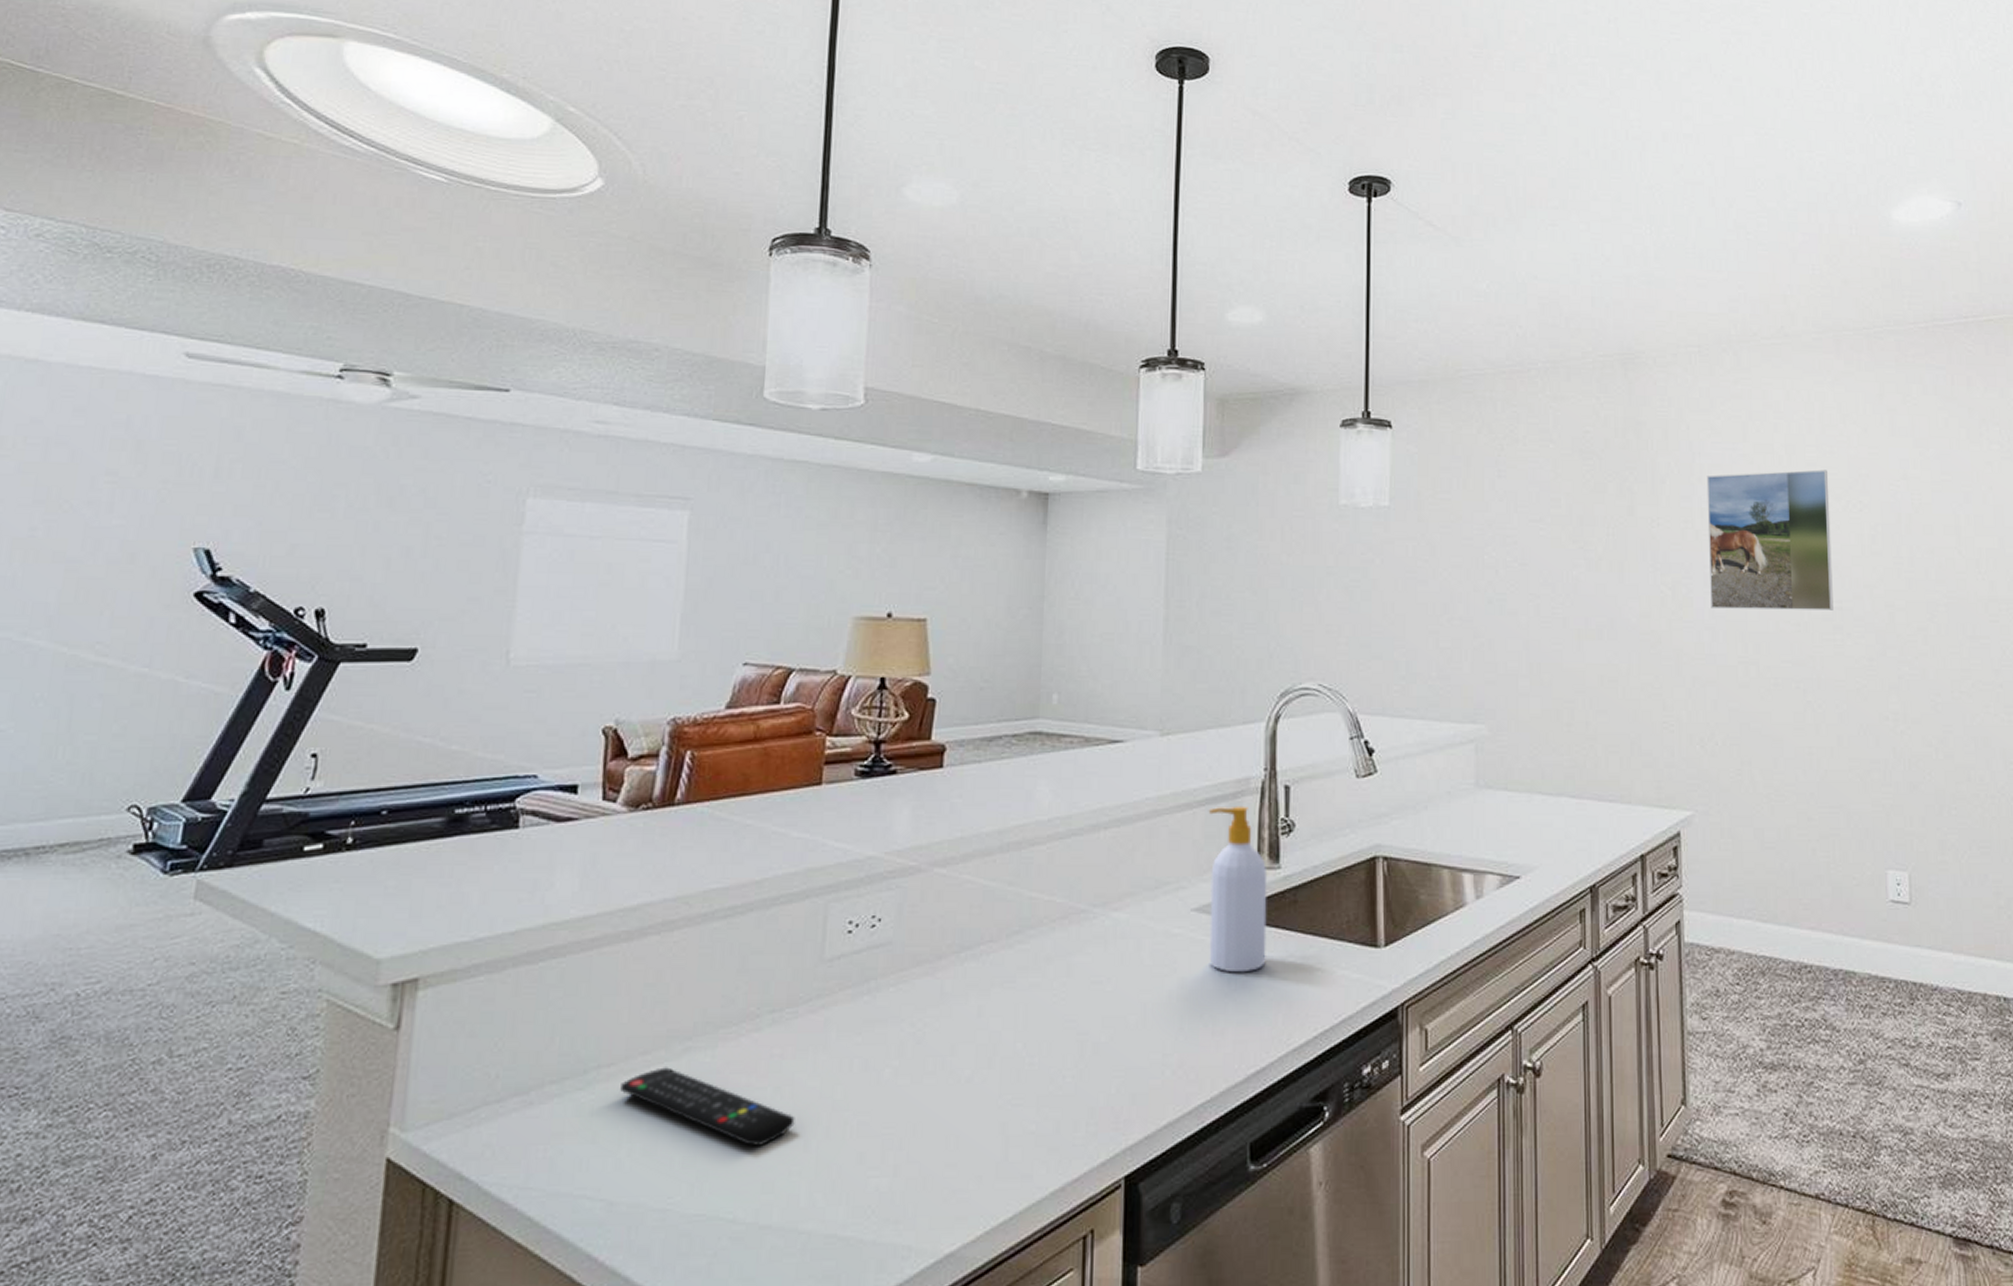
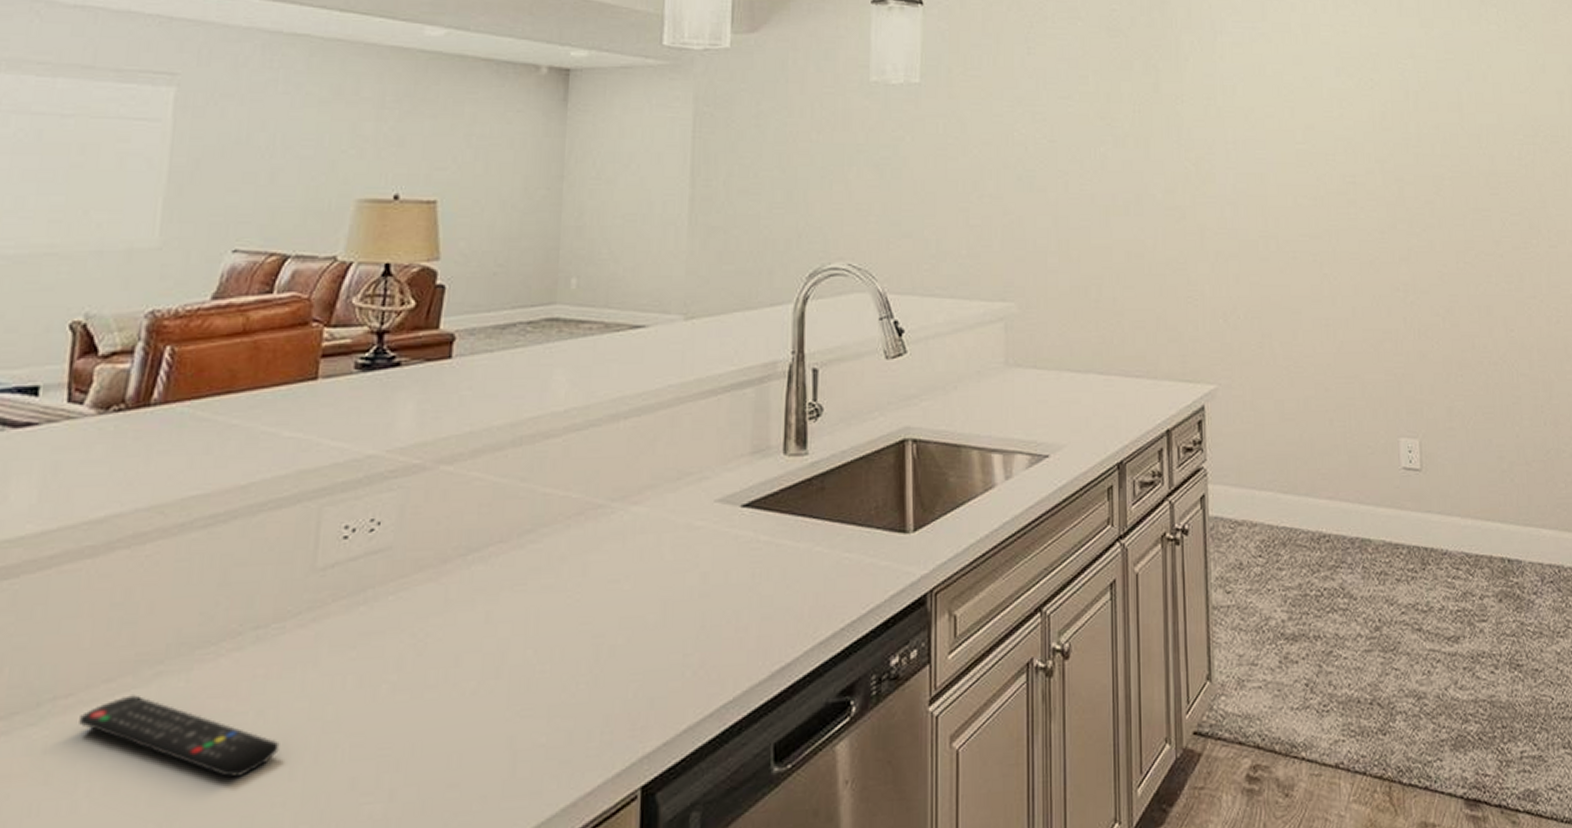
soap bottle: present [1208,806,1268,973] -> none [733,391,795,565]
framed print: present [1706,469,1834,610] -> none [1228,48,1348,185]

